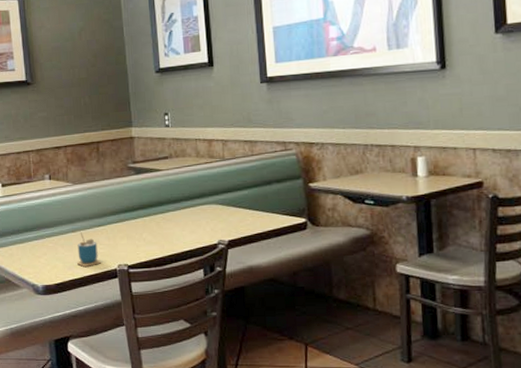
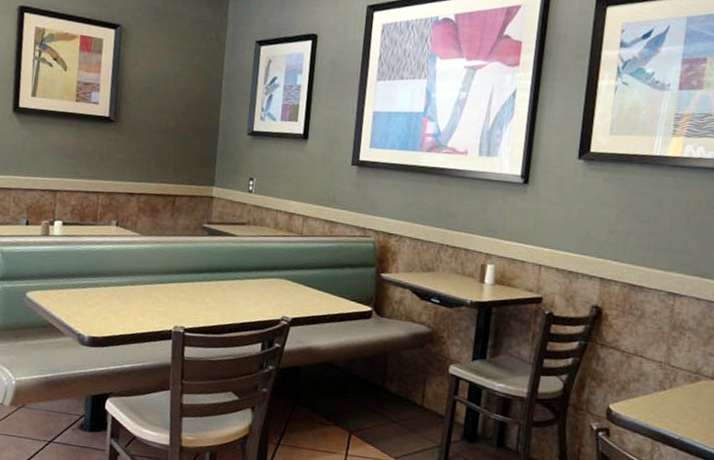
cup: present [77,232,101,267] -> none [131,286,157,324]

